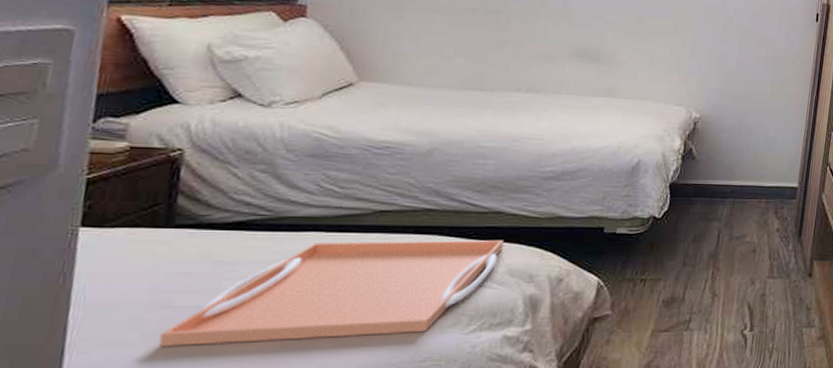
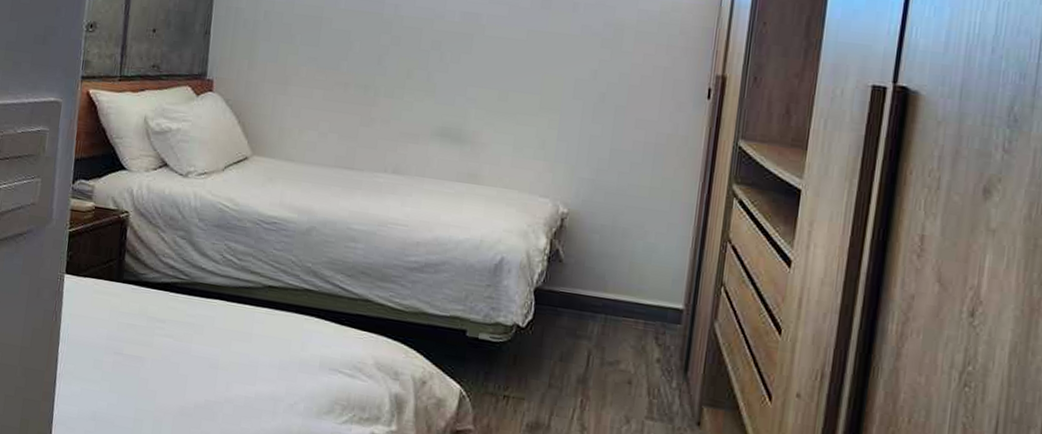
serving tray: present [158,239,504,347] -> none [113,310,372,414]

